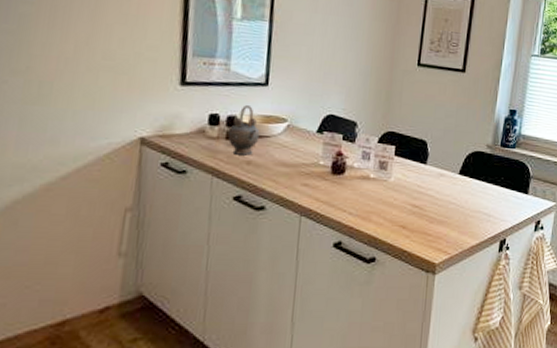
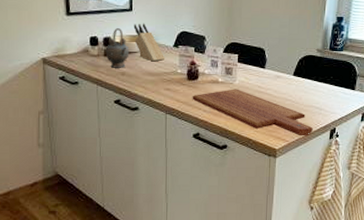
knife block: none [267,101,306,150] -> present [133,23,166,62]
cutting board: none [335,187,480,248] -> present [192,89,313,136]

